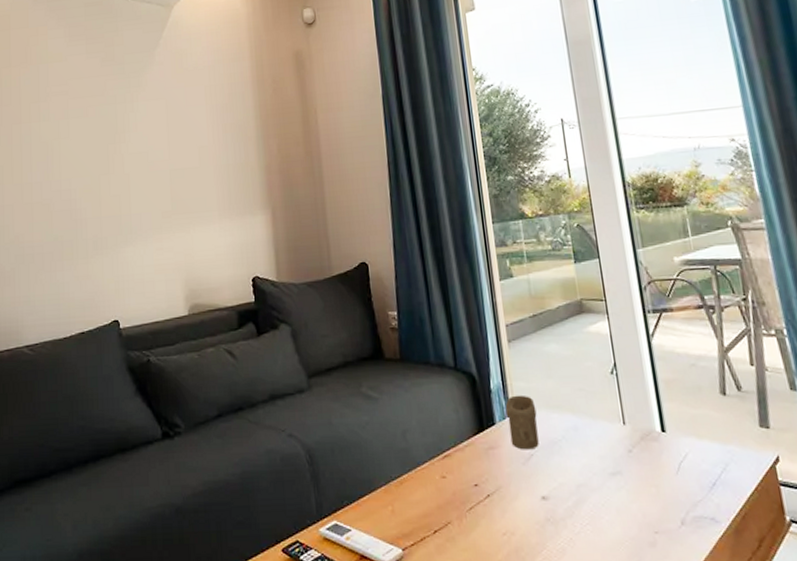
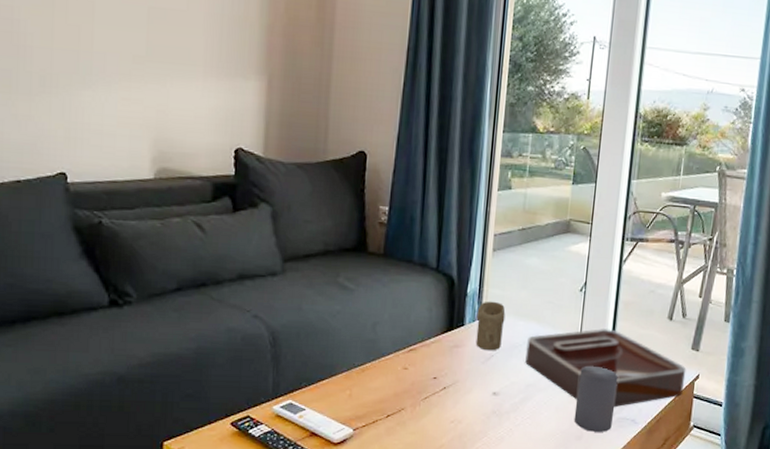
decorative tray: none [566,412,765,503] -> present [525,329,686,407]
cup: none [633,456,689,536] -> present [574,365,618,432]

